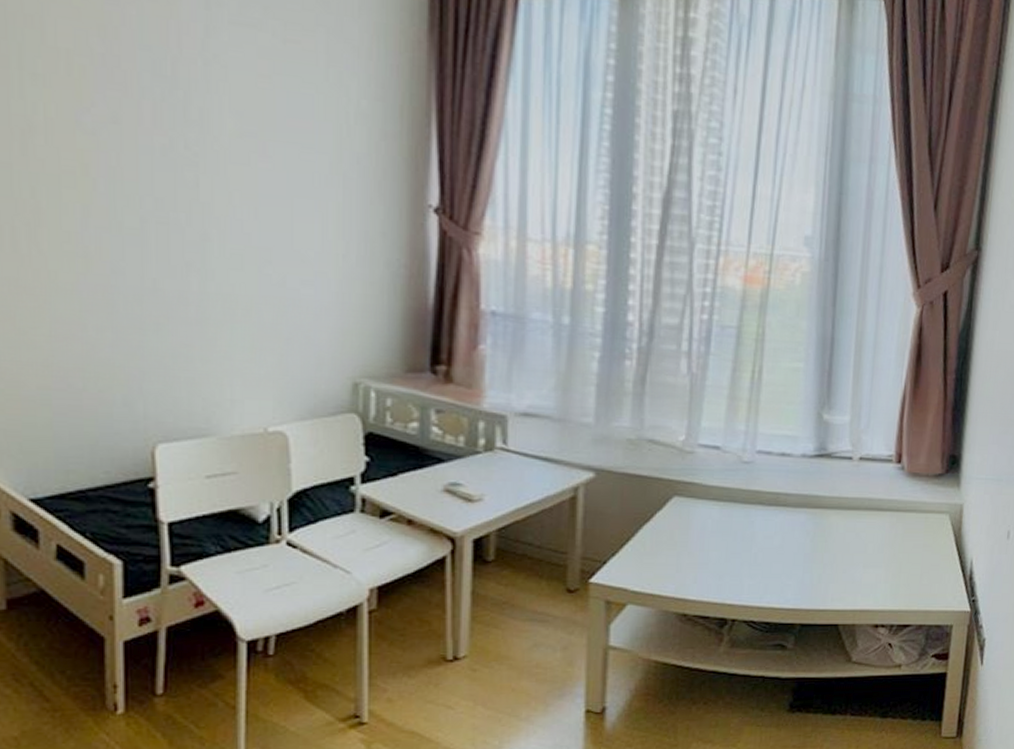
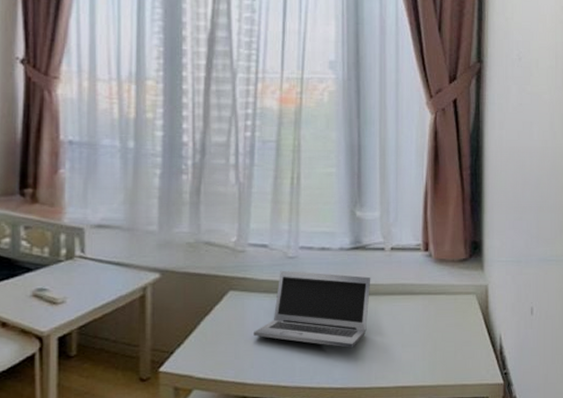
laptop: none [699,477,835,566] -> present [254,271,371,348]

